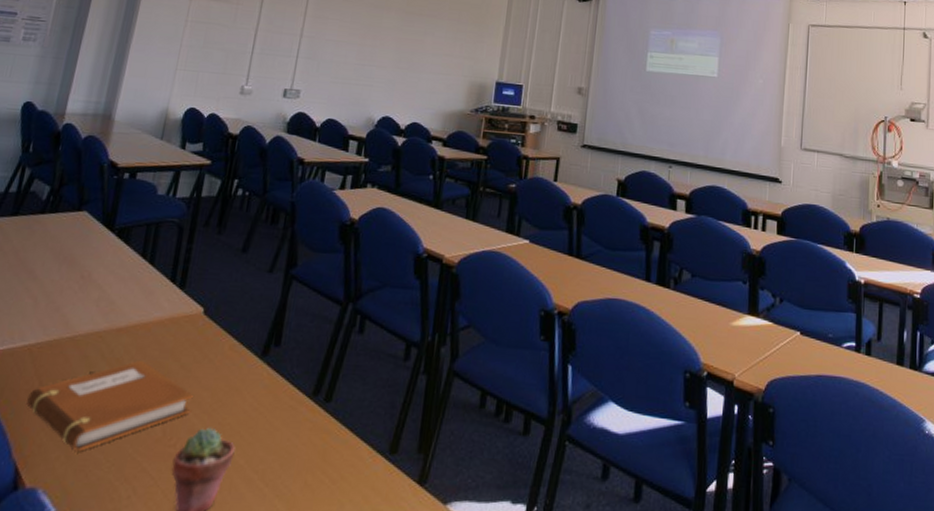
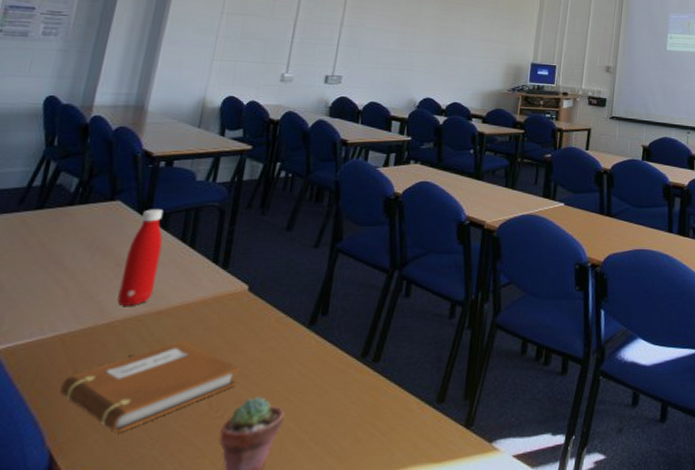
bottle: none [81,221,126,322] -> present [117,209,164,307]

